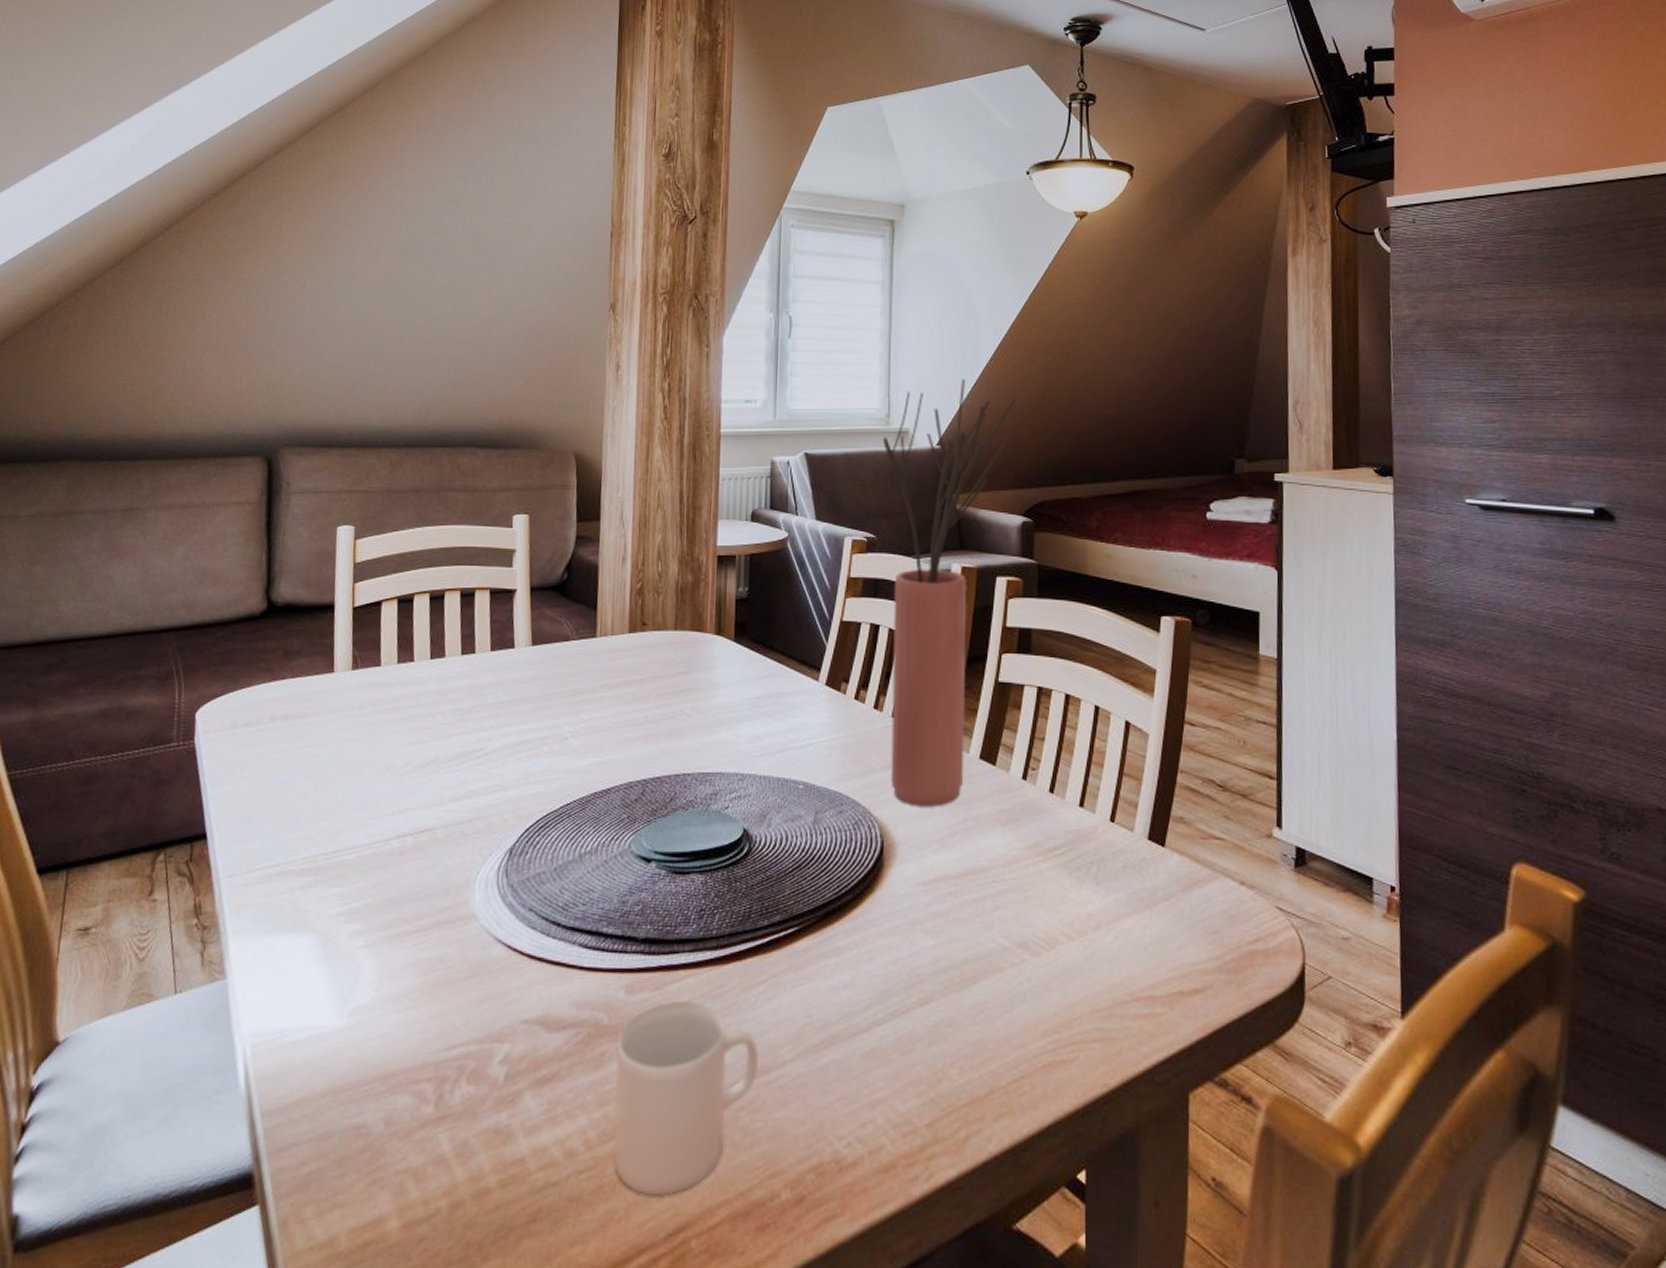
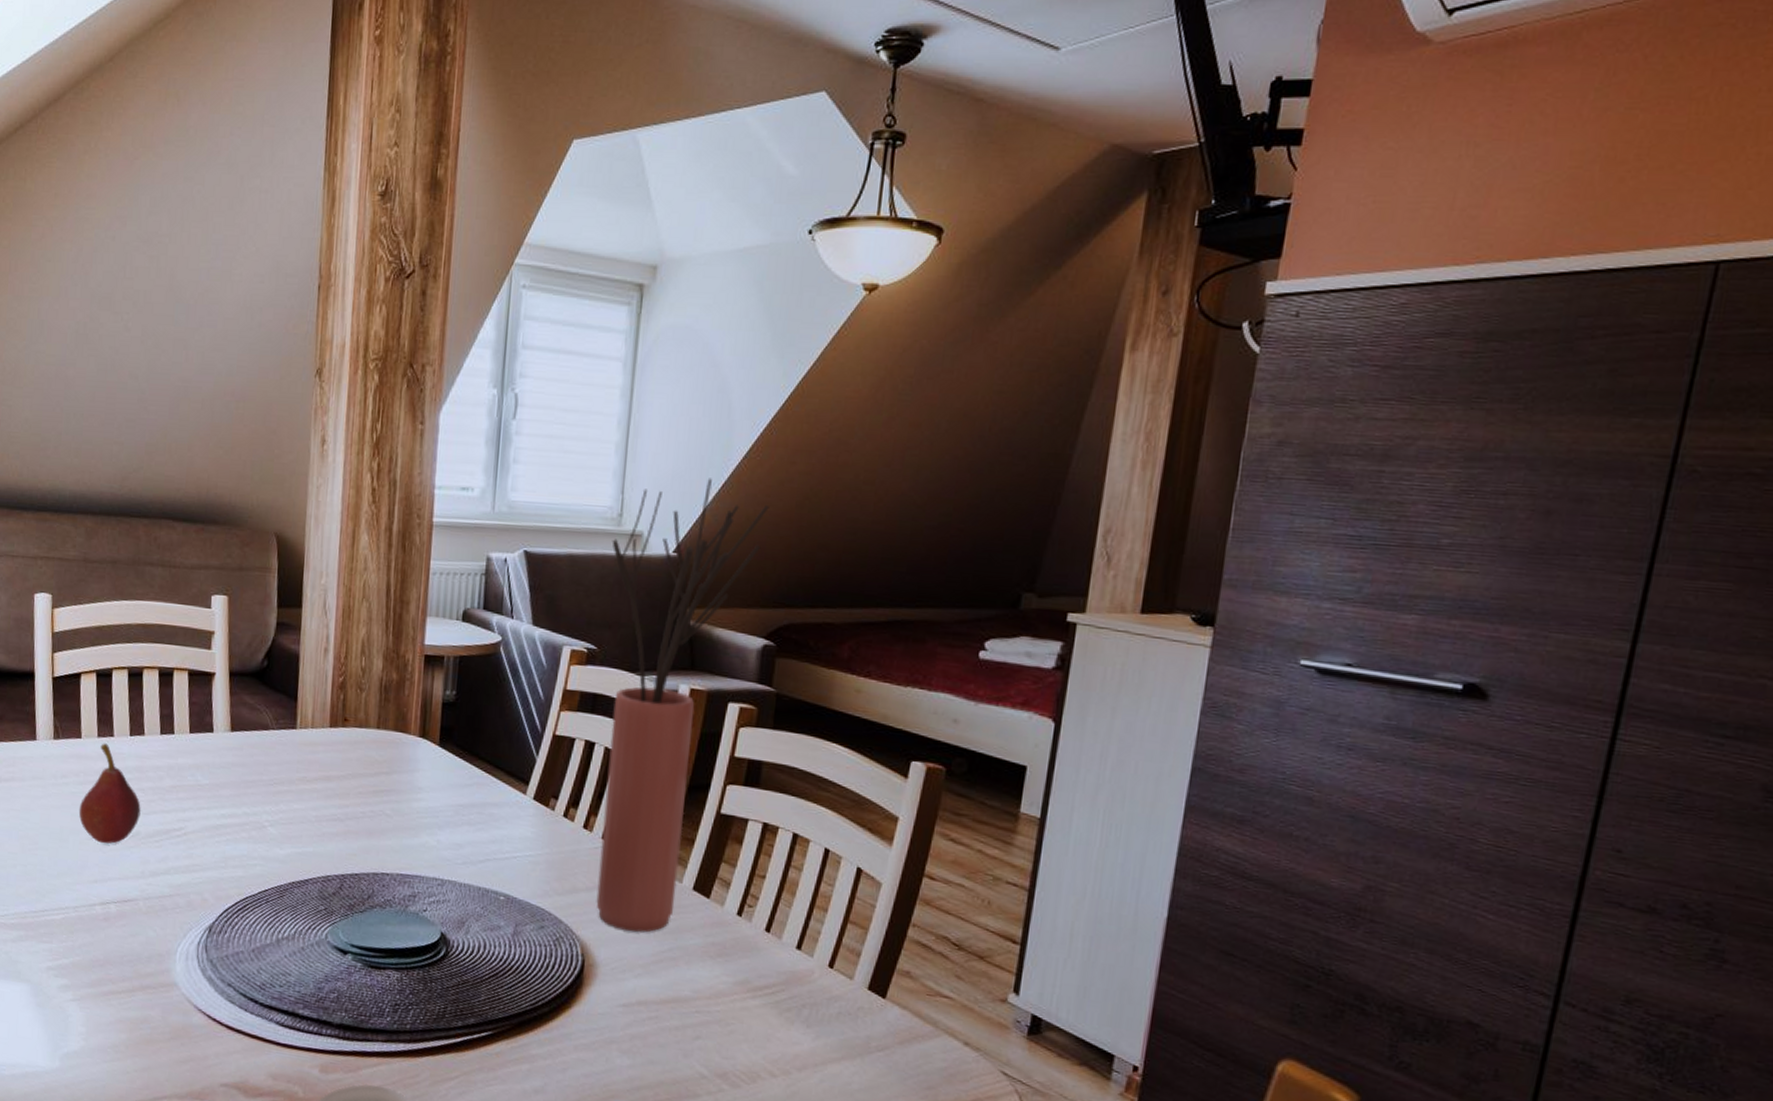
fruit: none [376,669,441,773] -> present [78,743,141,844]

